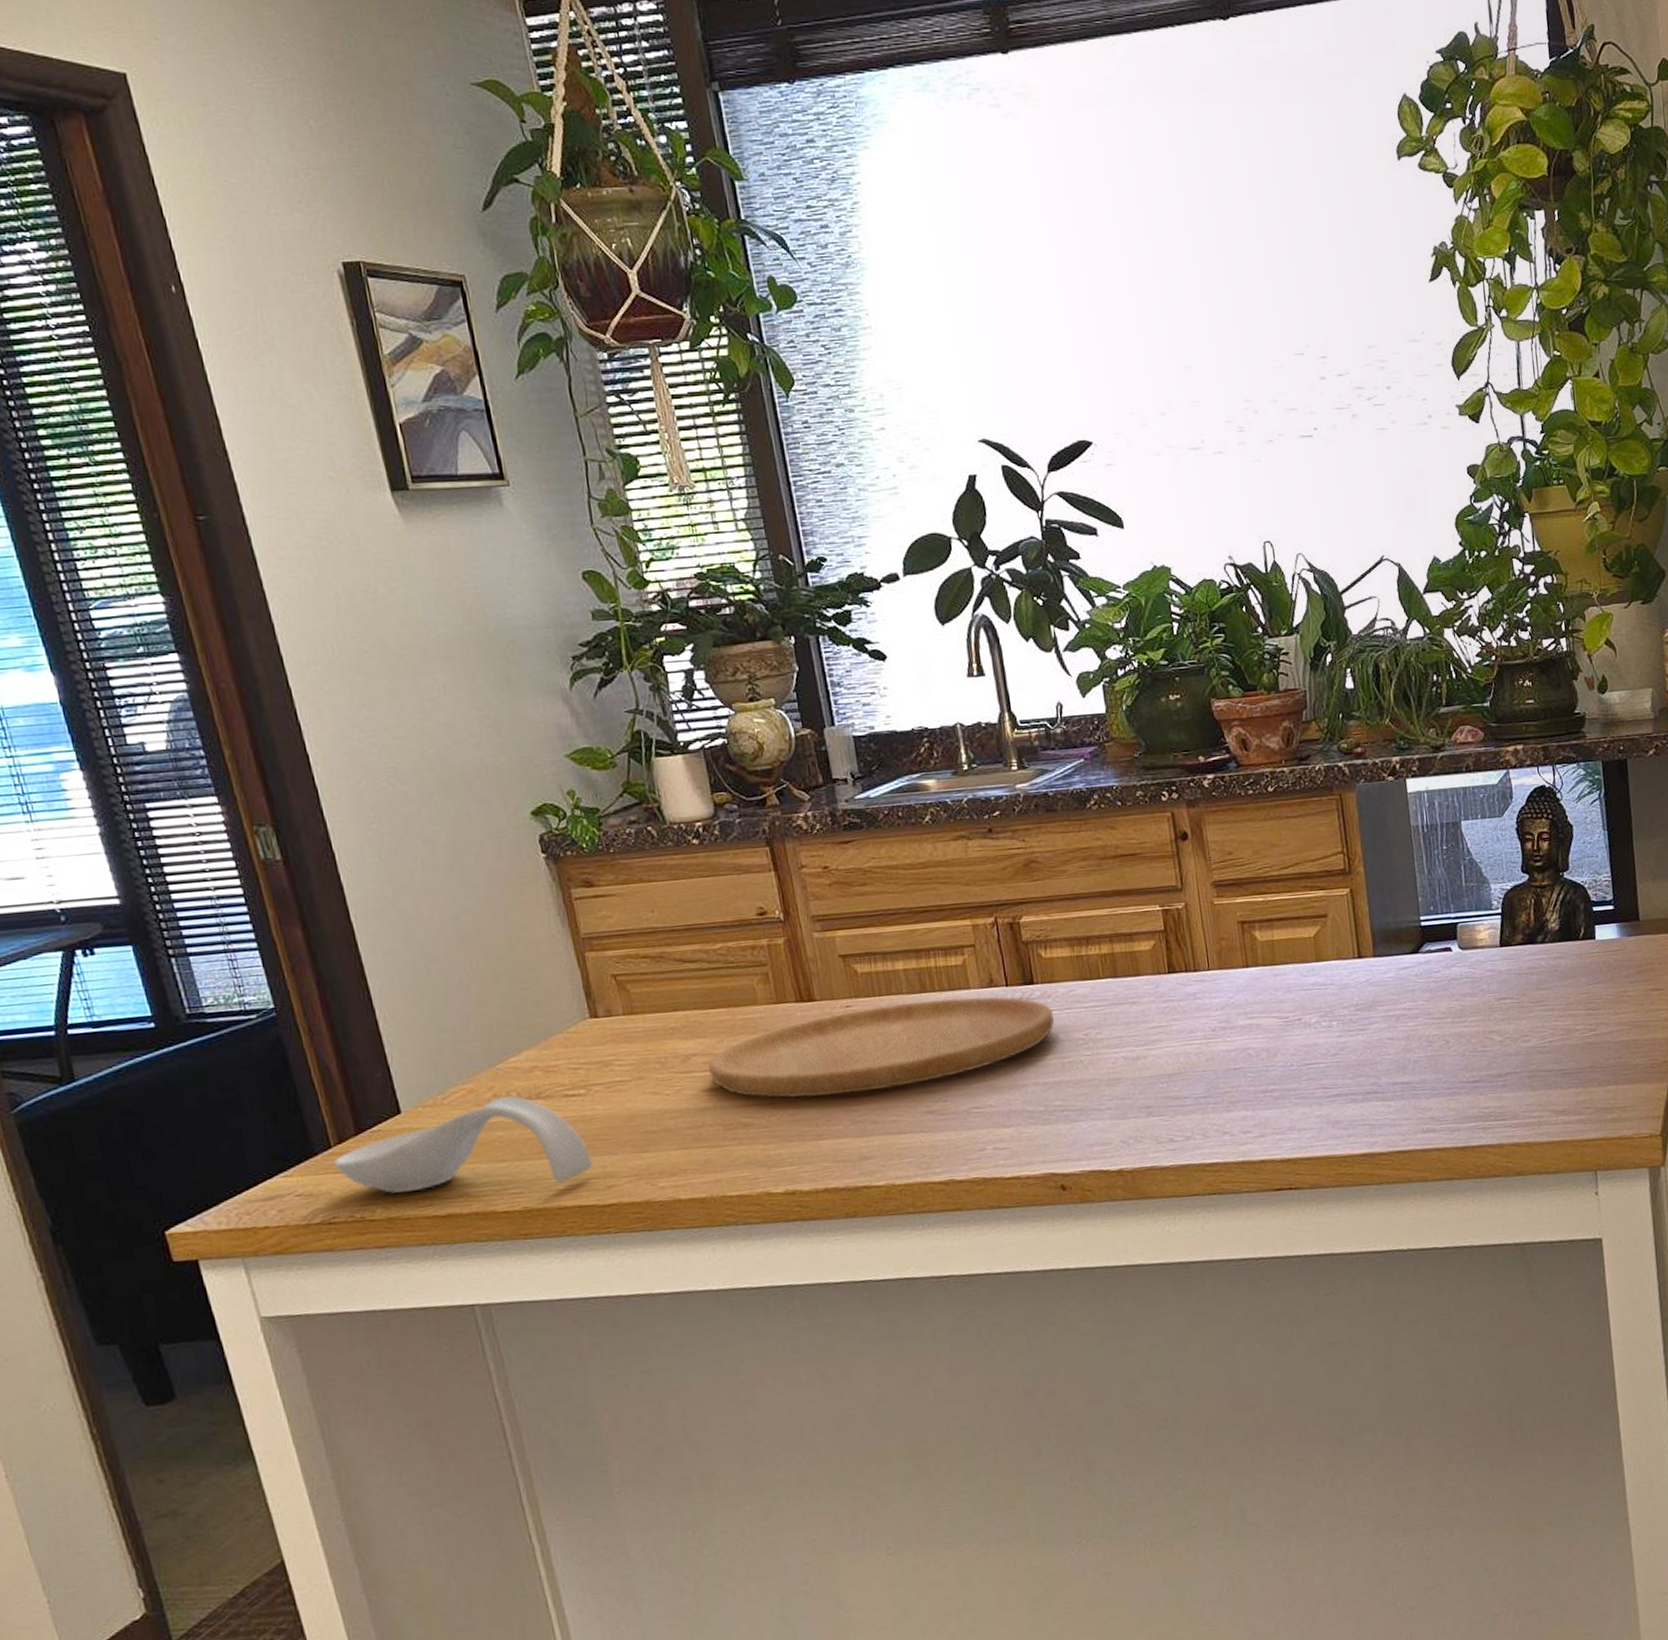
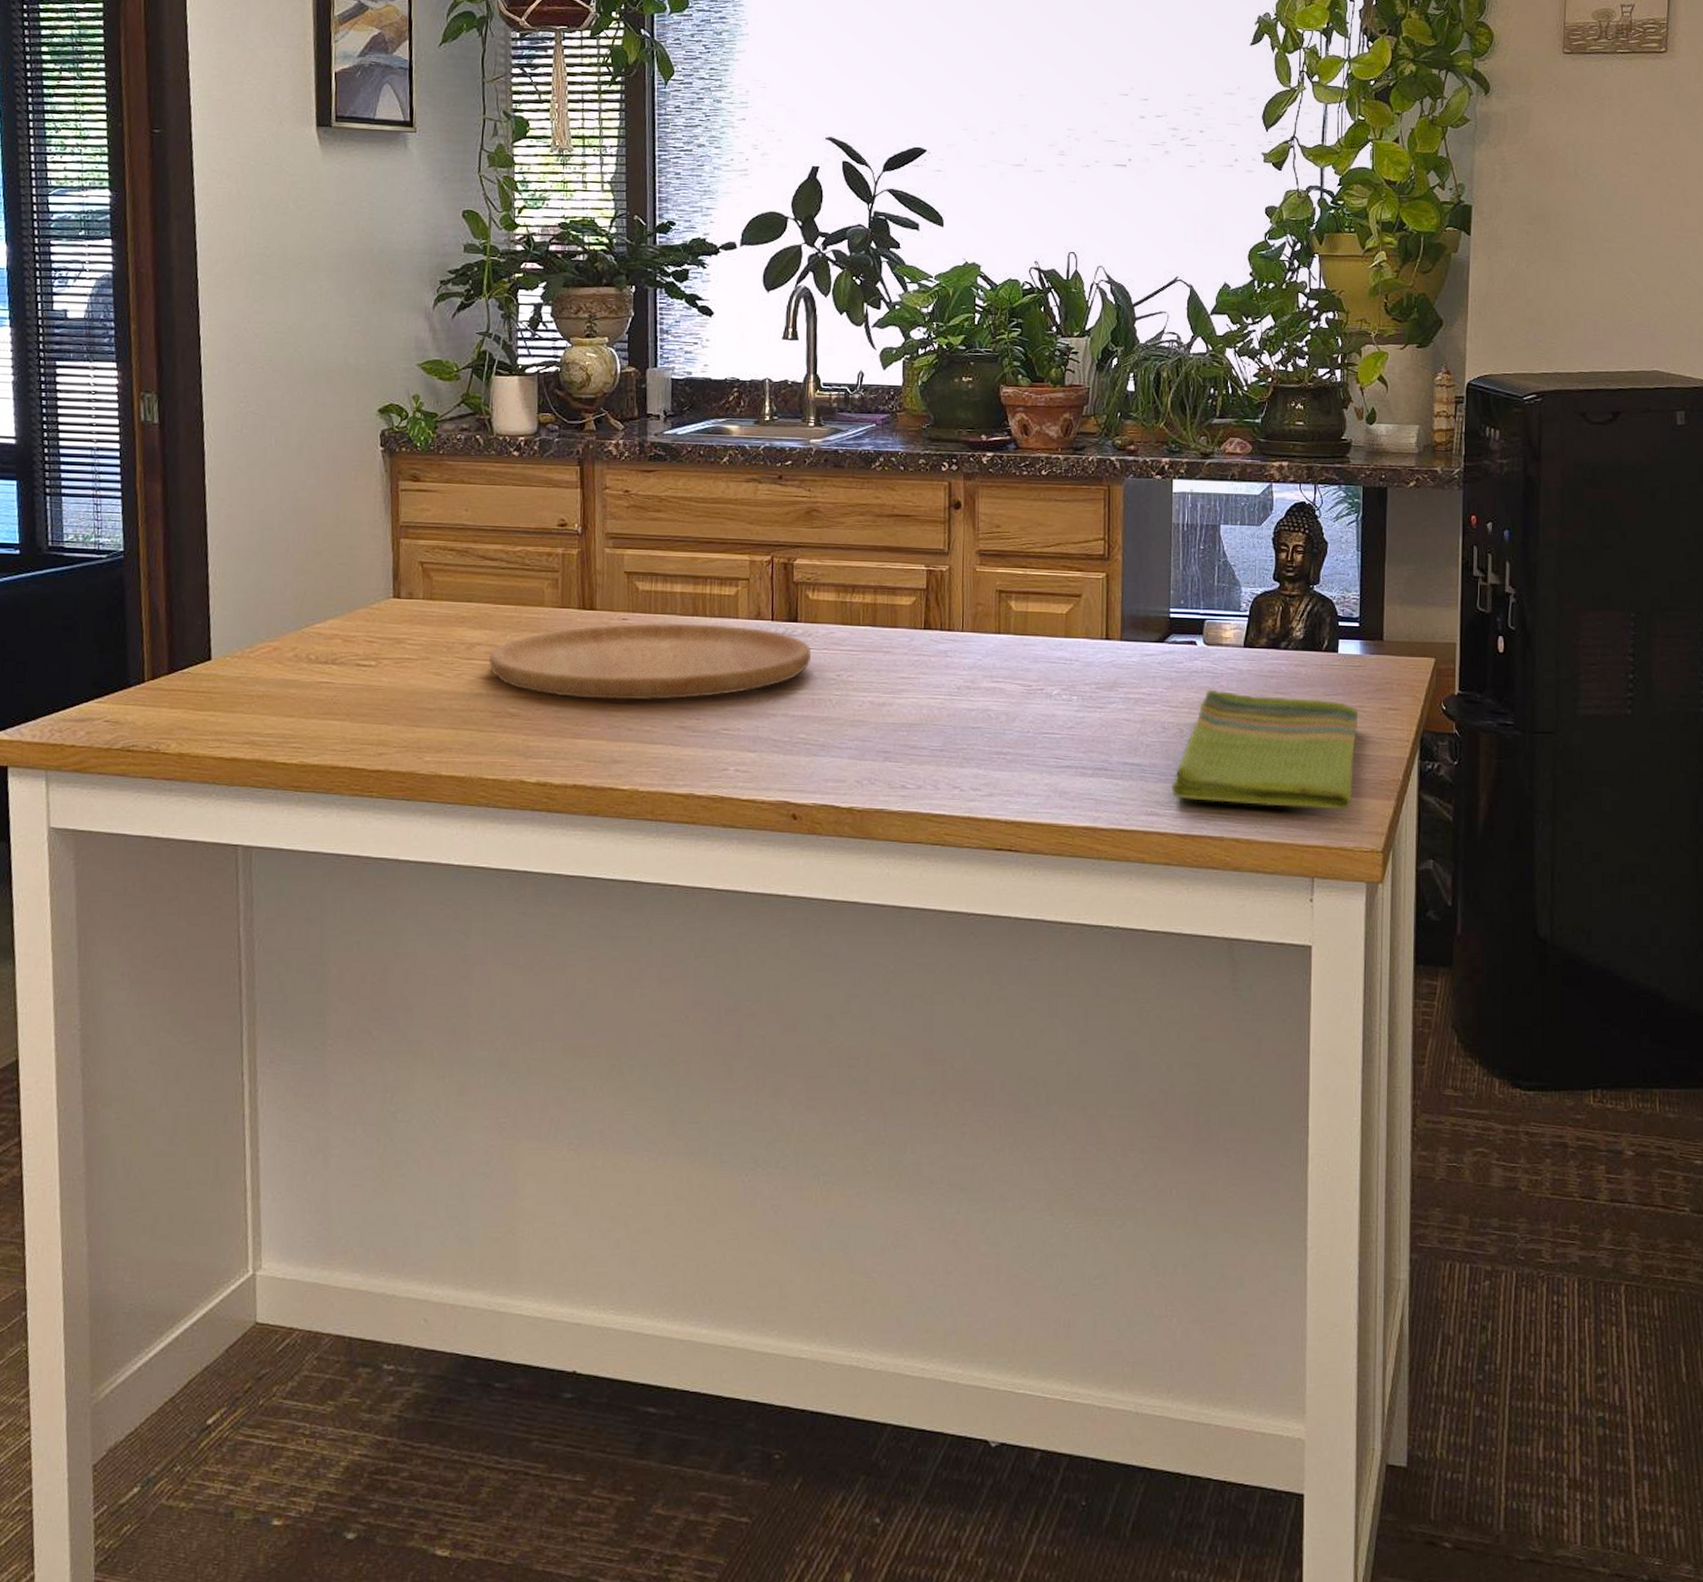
spoon rest: present [333,1096,594,1194] -> none [143,658,370,744]
dish towel: none [1444,990,1626,1112] -> present [1171,689,1359,810]

